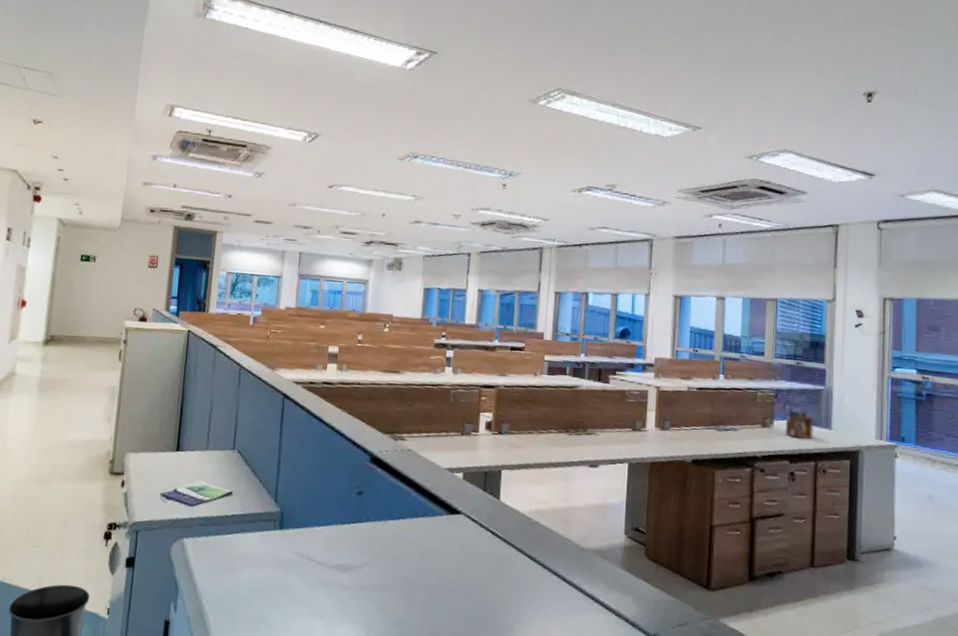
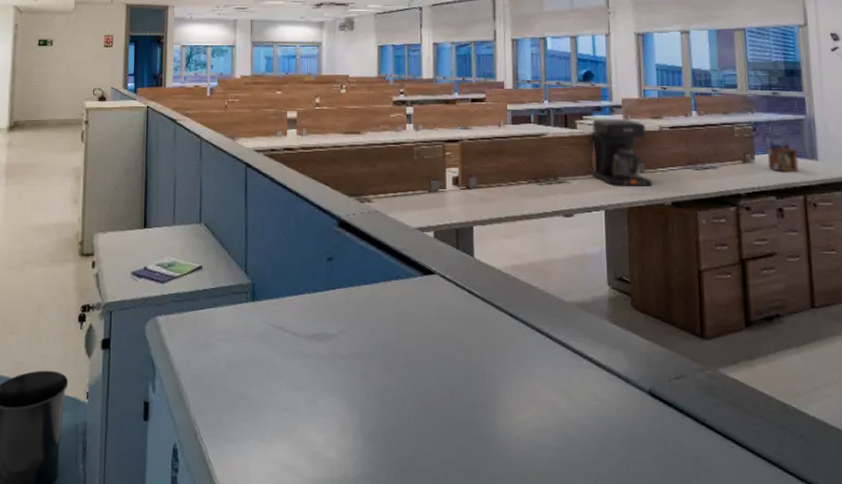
coffee maker: none [619,375,676,444] -> present [591,118,653,186]

